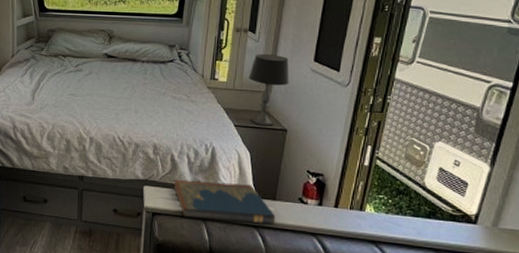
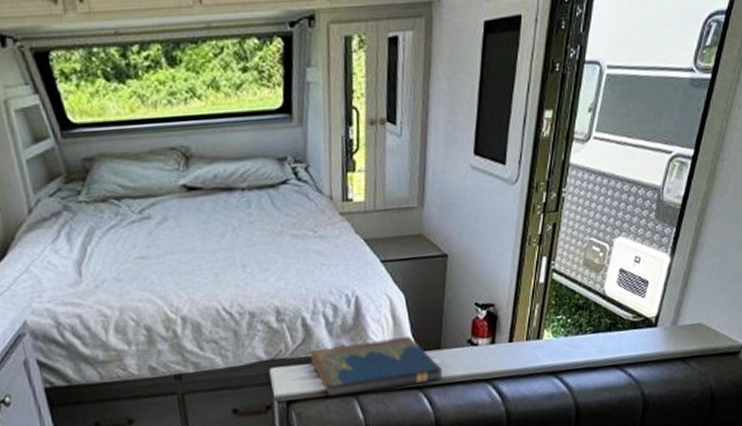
table lamp: present [248,54,289,127] -> none [392,152,445,256]

